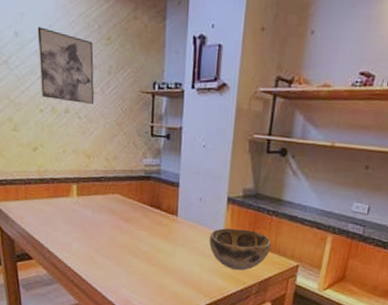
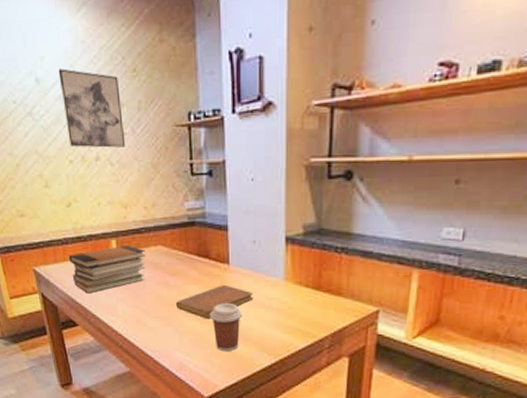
book stack: none [30,190,103,231] -> present [68,245,146,294]
notebook: none [127,233,196,262] -> present [176,284,254,319]
coffee cup: none [156,249,185,292] -> present [210,303,243,352]
decorative bowl: present [209,228,271,271] -> none [268,272,343,322]

